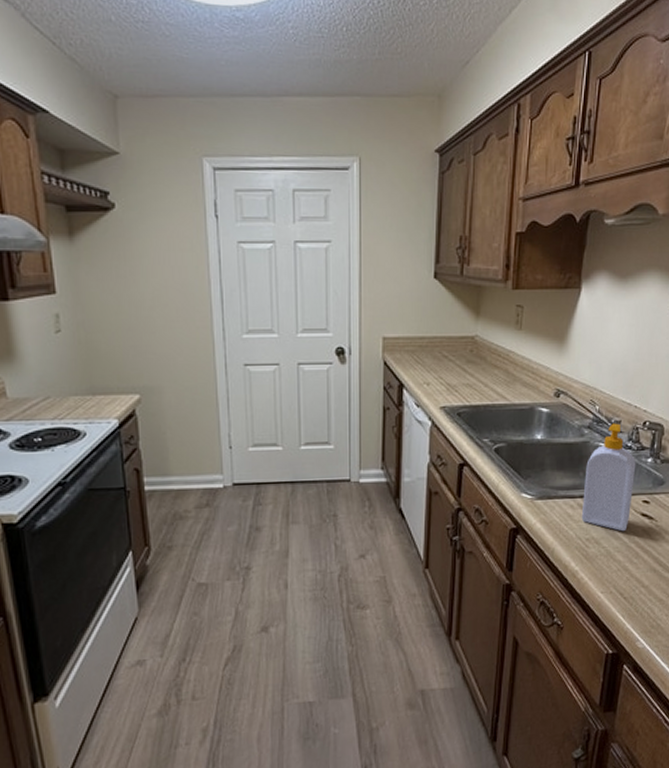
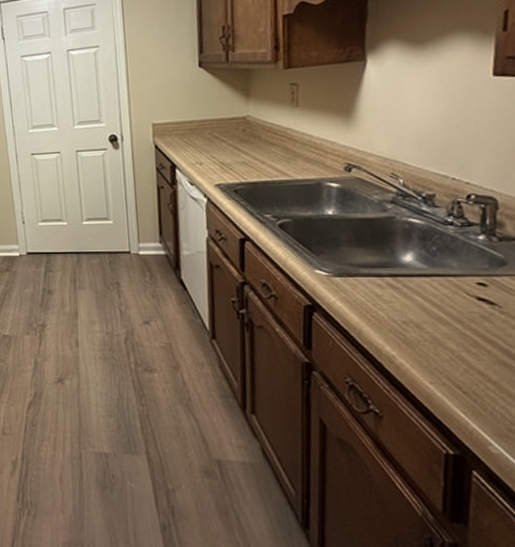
soap bottle: present [581,423,636,532] -> none [393,197,463,317]

